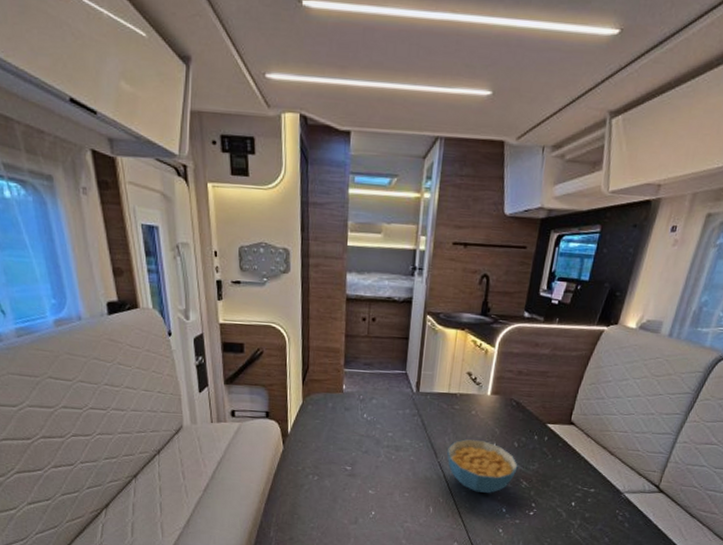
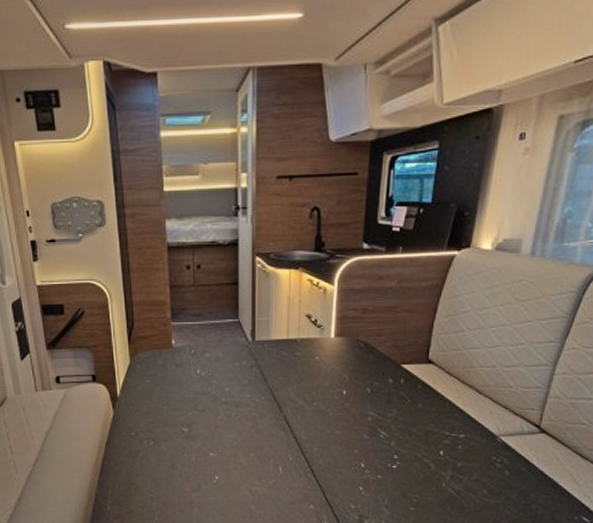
cereal bowl: present [447,438,518,493] -> none [292,387,374,447]

